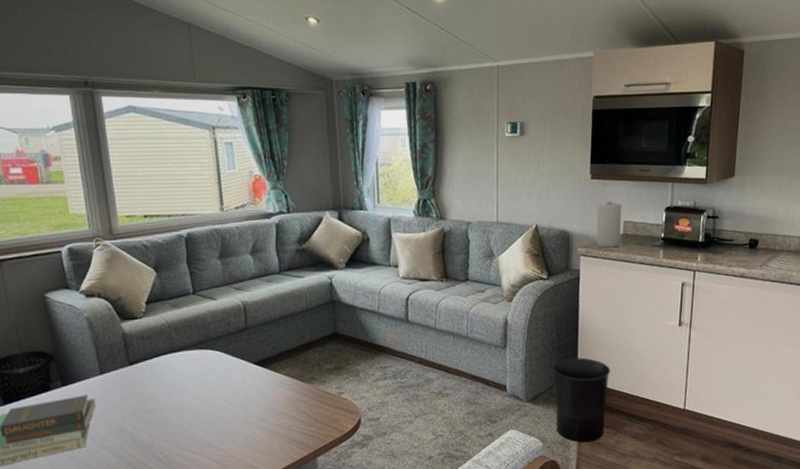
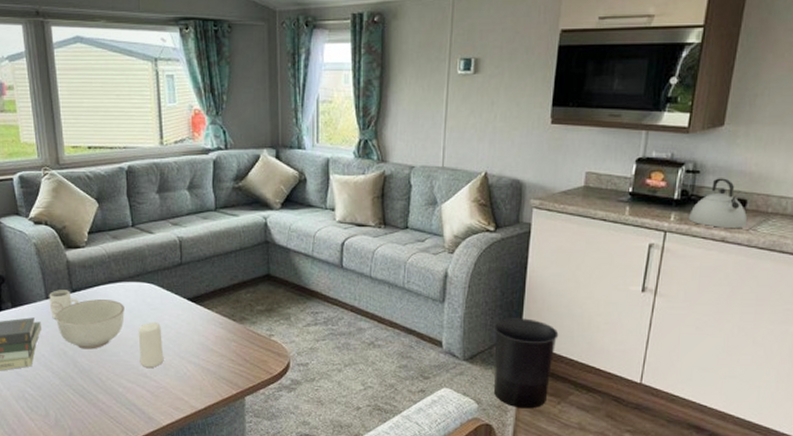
mug: none [103,363,136,395] -> present [49,290,78,319]
bowl: none [110,370,188,424] -> present [55,299,125,349]
candle: none [202,390,231,437] -> present [138,323,164,368]
paper towel holder: present [596,201,622,248] -> none [553,149,585,201]
kettle: none [712,222,761,266] -> present [688,178,748,229]

